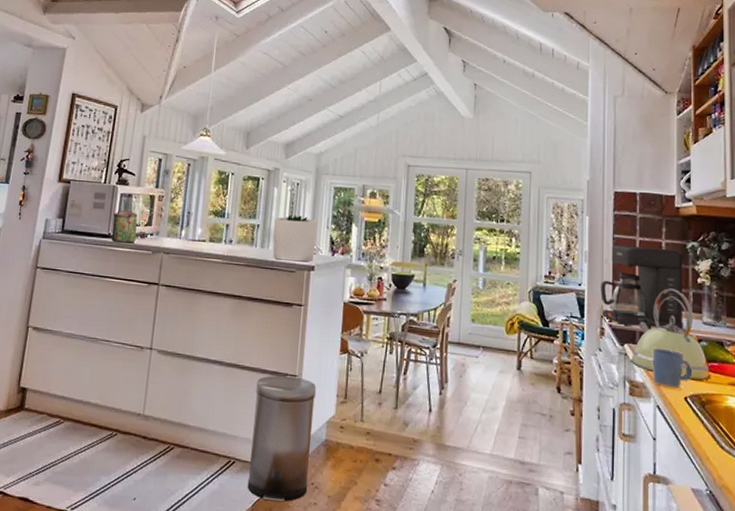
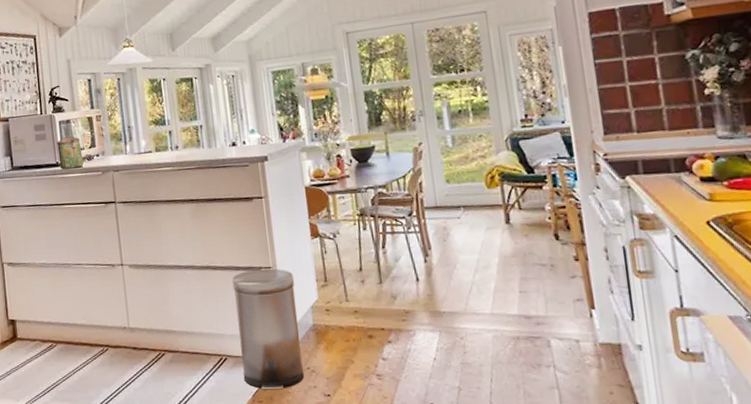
planter: present [272,215,318,262] -> none [215,107,265,157]
coffee maker: present [600,245,683,329] -> none [587,63,694,157]
kettle: present [631,288,711,380] -> none [636,106,736,201]
mug: present [652,348,693,390] -> none [661,173,713,216]

